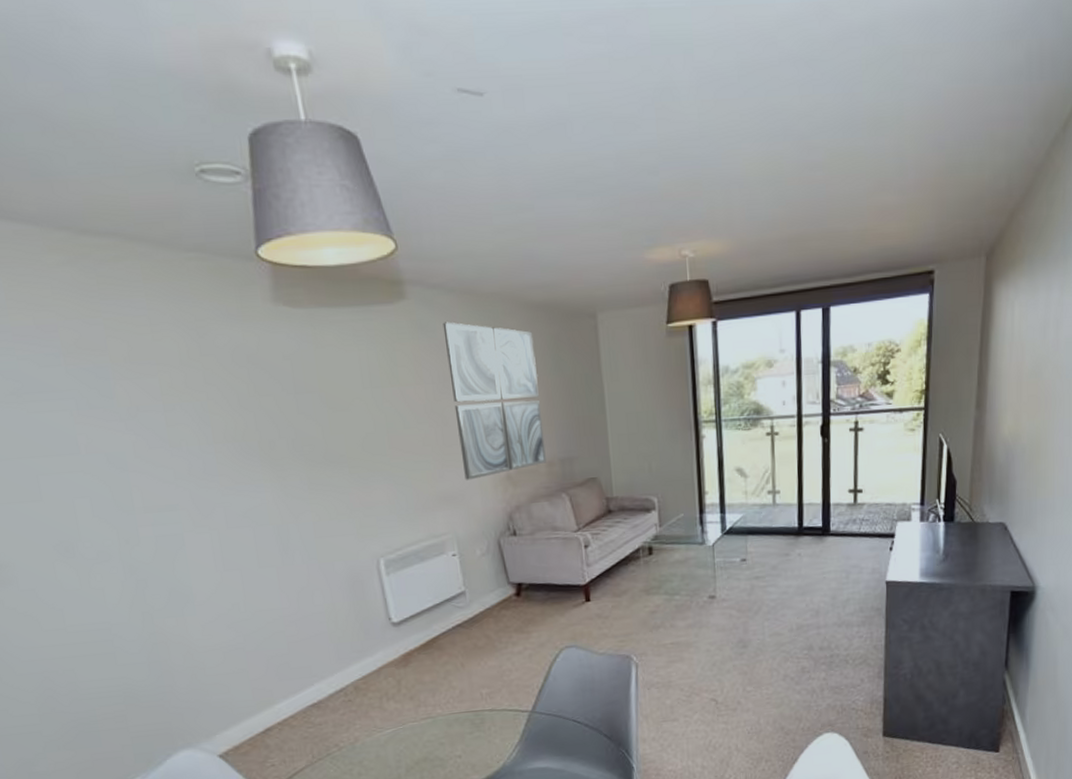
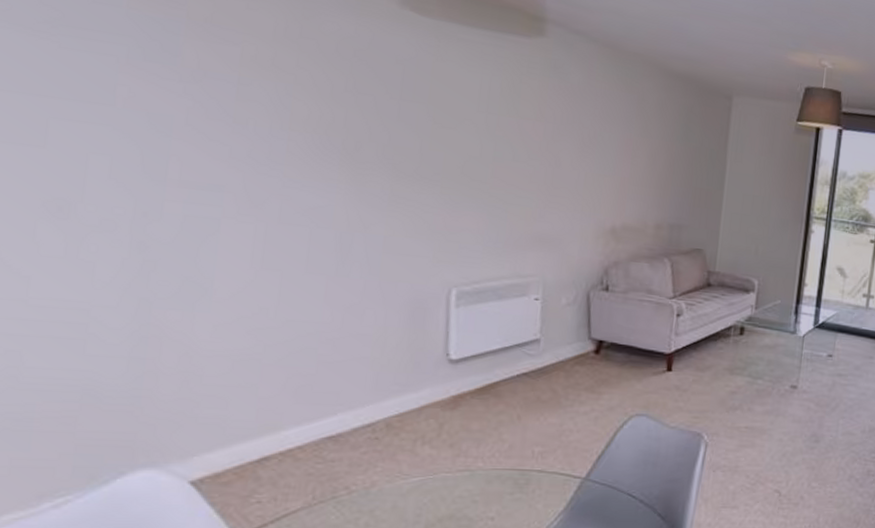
wall art: present [443,322,547,480] -> none [566,68,667,227]

